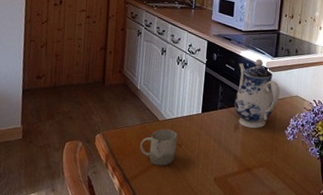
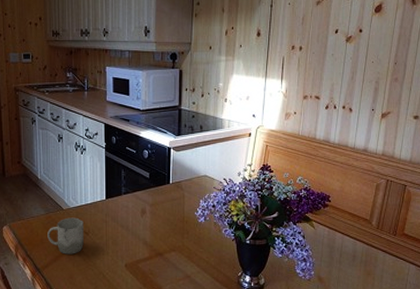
teapot: present [234,59,280,128] -> none [139,139,187,212]

